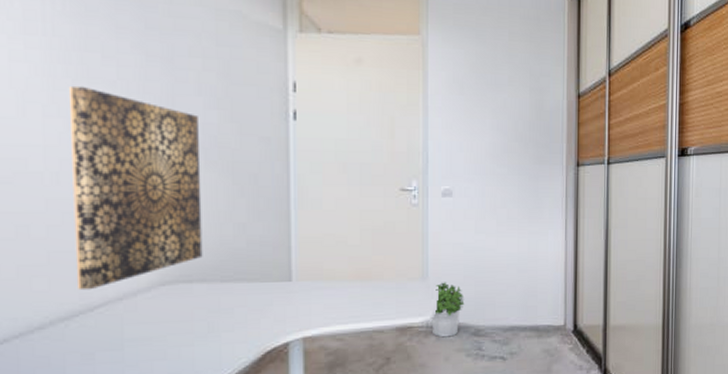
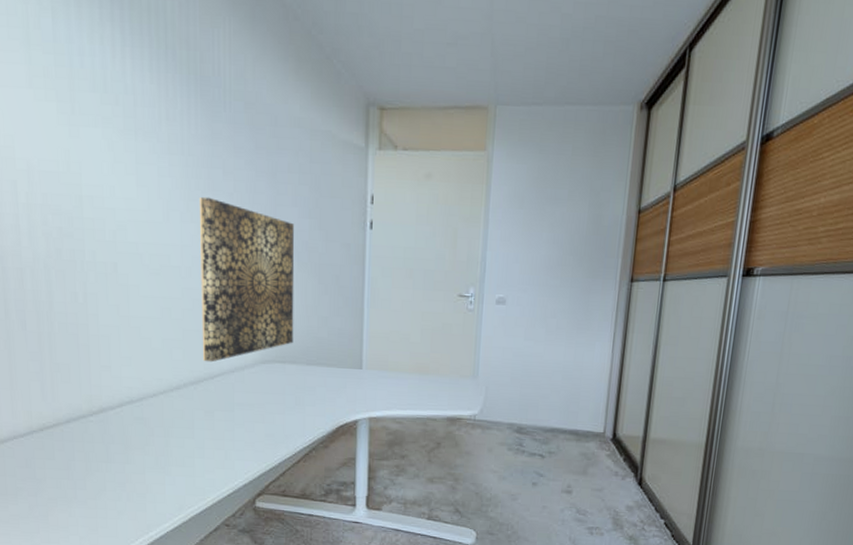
potted plant: present [430,282,465,338] -> none [477,382,510,431]

